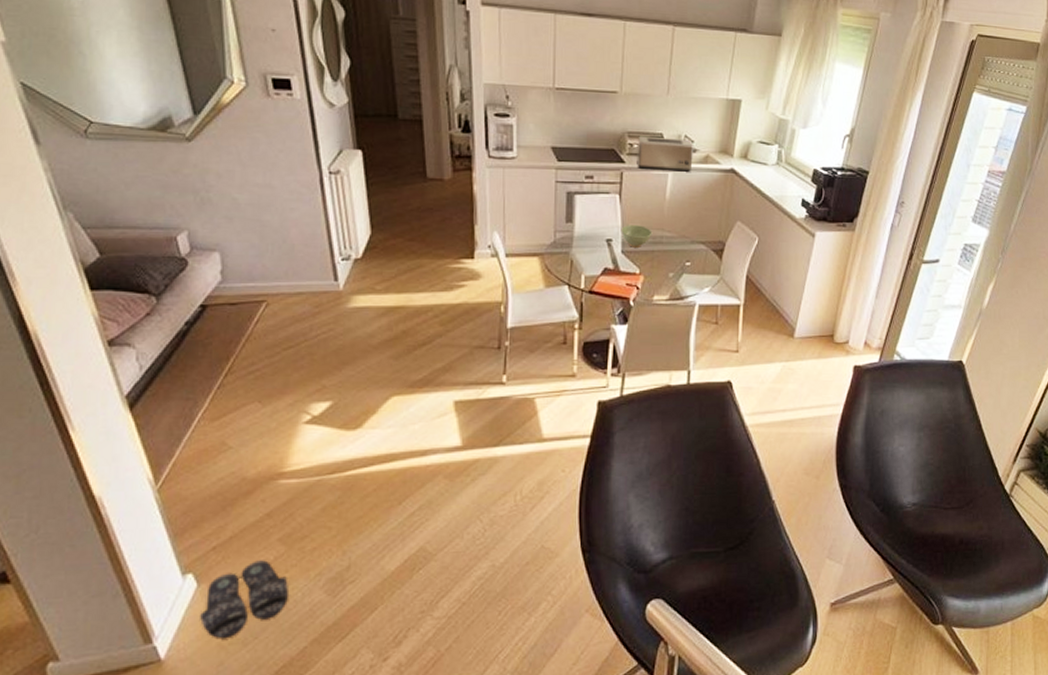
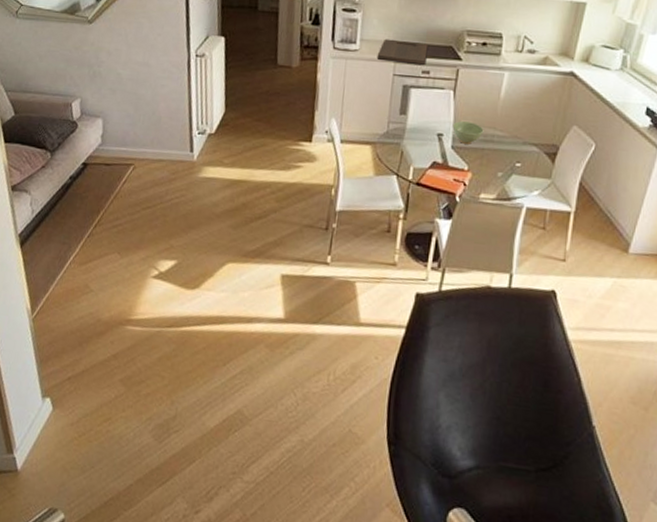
slippers: present [200,560,288,639] -> none [51,396,124,463]
cutting board: none [538,144,589,169] -> present [378,39,428,65]
toaster: present [637,136,694,172] -> none [473,34,533,73]

